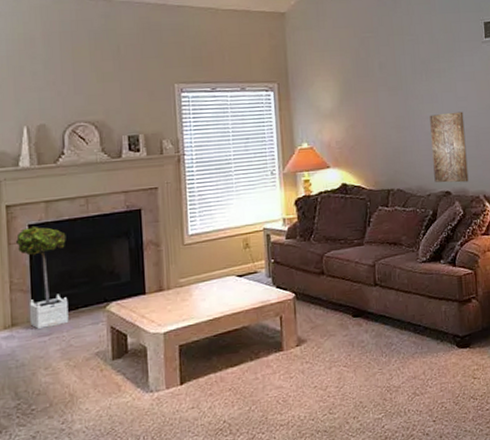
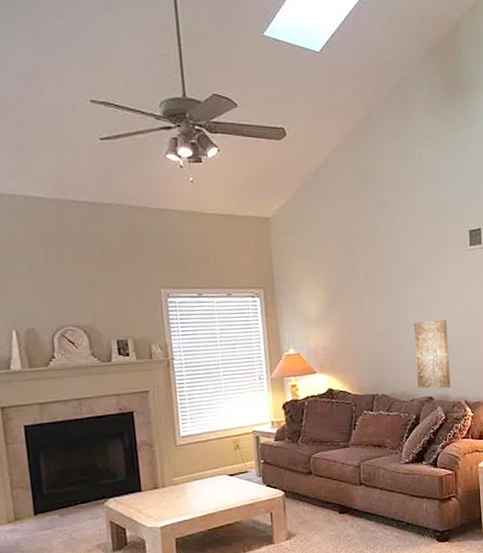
potted tree: present [16,226,69,329] -> none [13,427,70,523]

